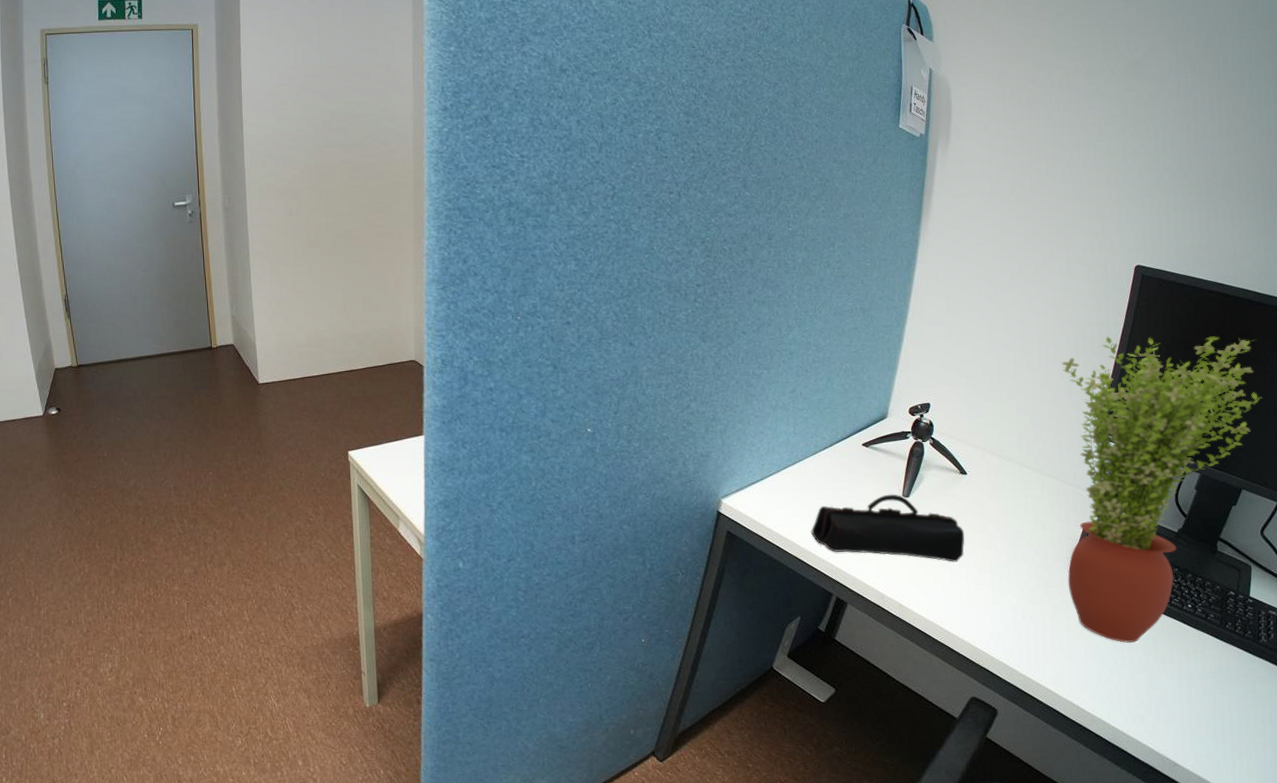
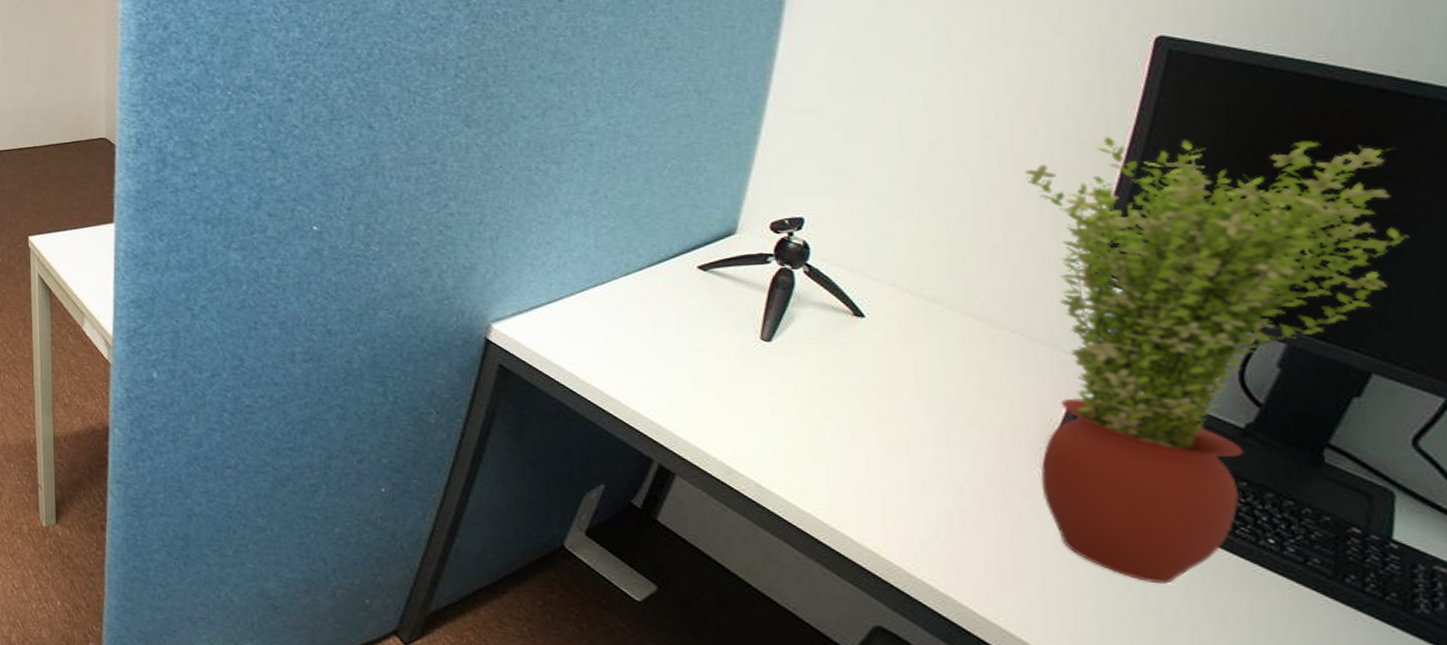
pencil case: present [811,494,965,562] -> none [621,335,862,436]

